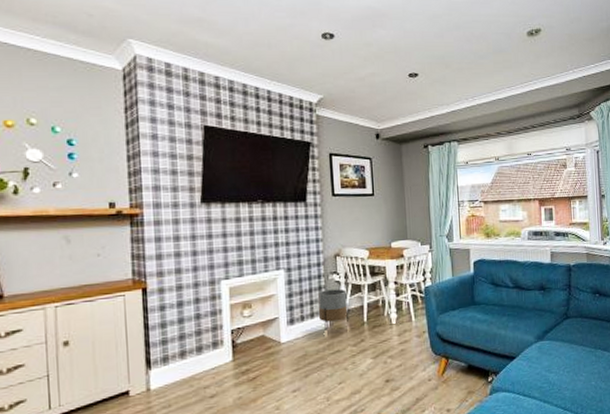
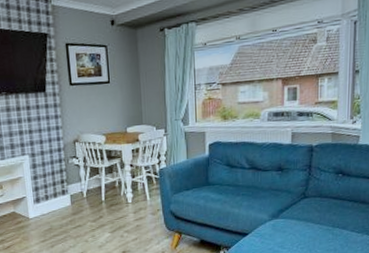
planter: present [318,289,350,330] -> none [60,171,89,208]

